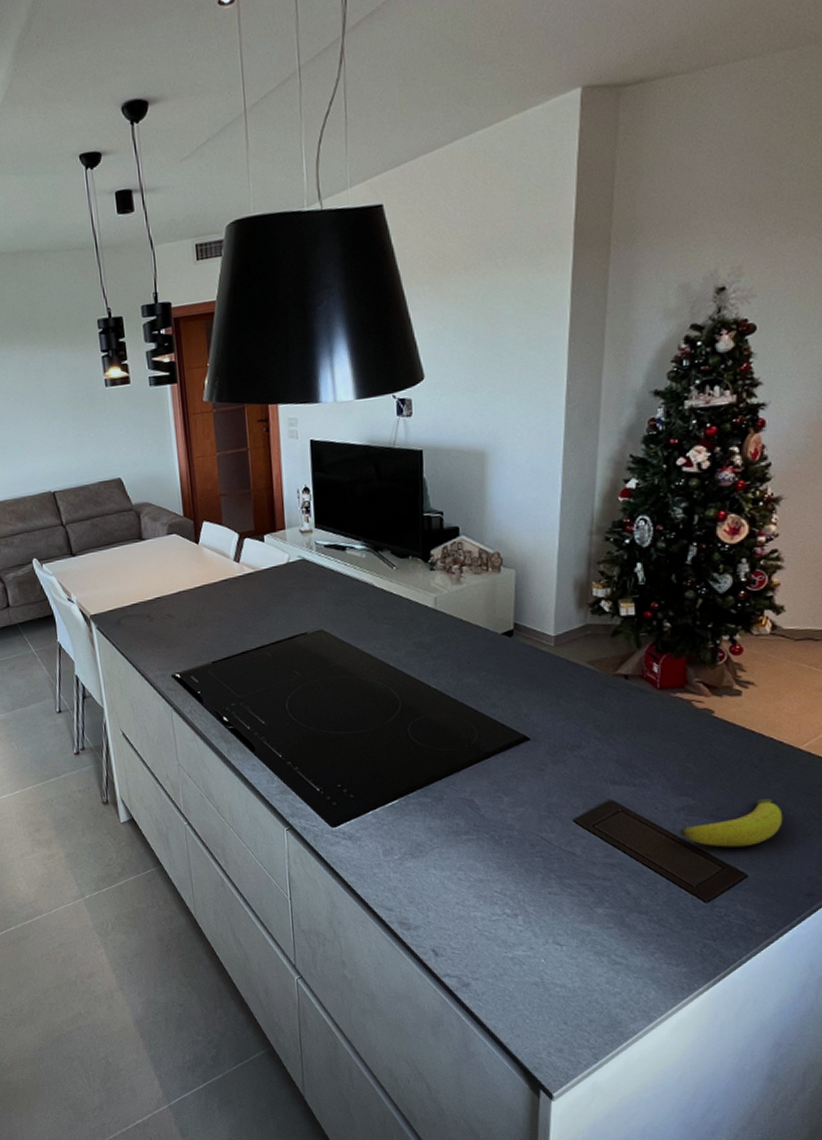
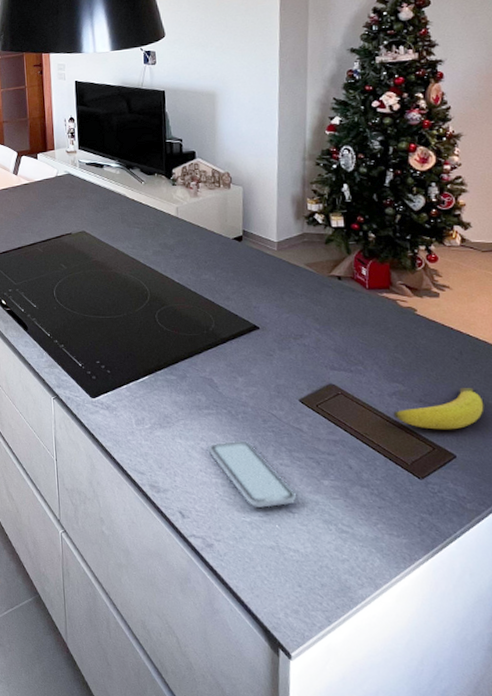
smartphone: none [466,868,565,941] -> present [208,440,296,508]

